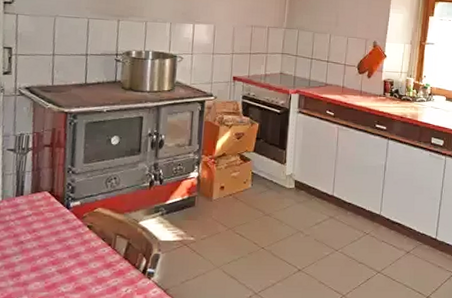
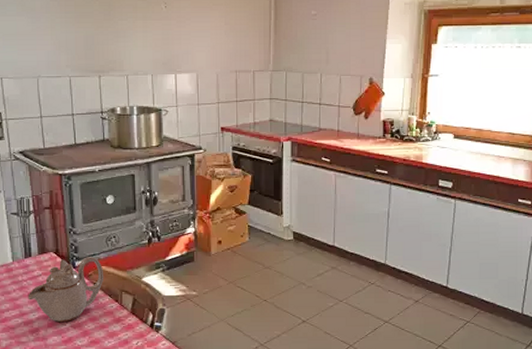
teapot: none [13,198,100,267] -> present [28,257,104,323]

